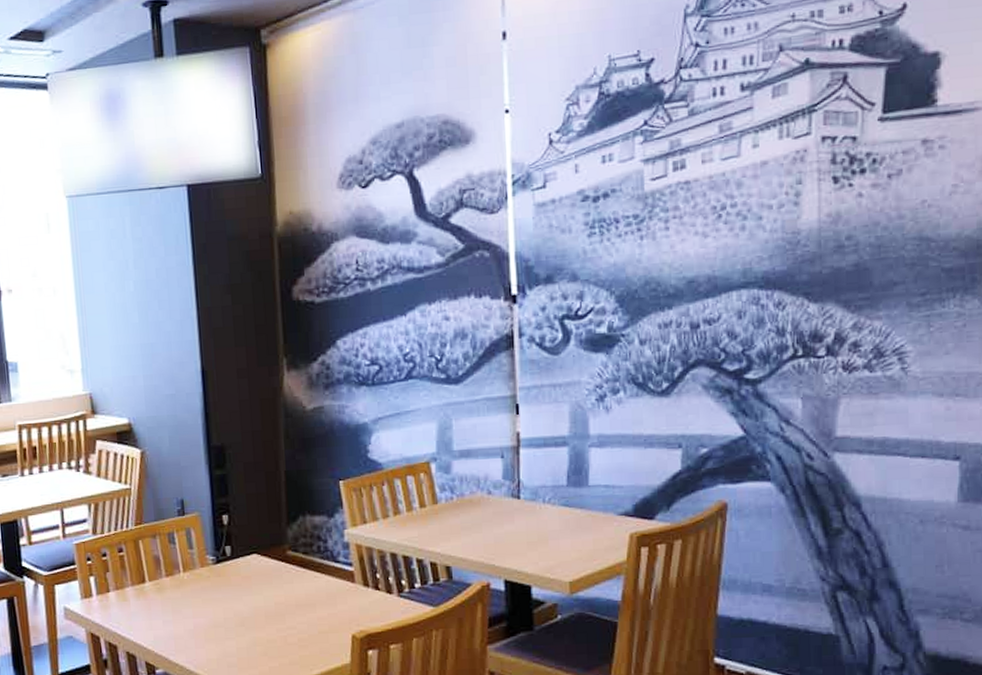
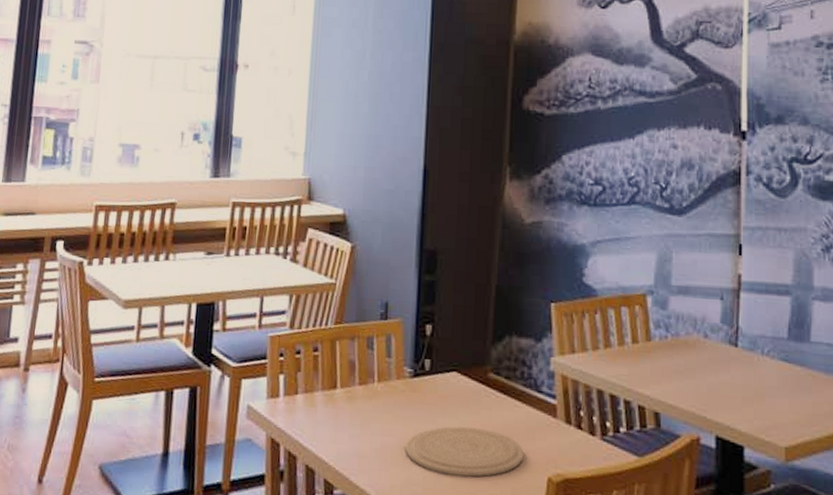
plate: none [217,601,328,644] -> present [406,426,524,477]

